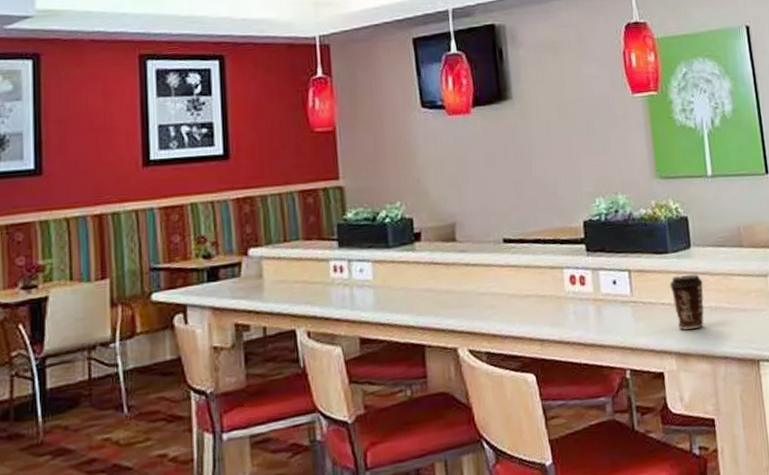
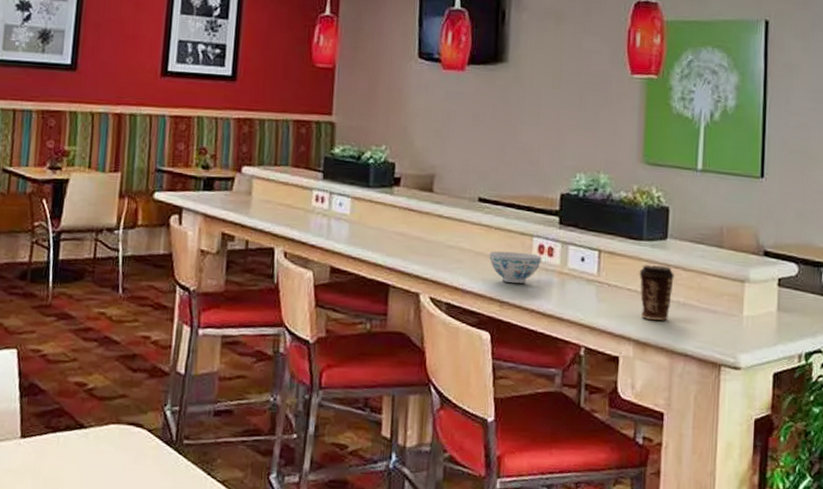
bowl: none [522,286,575,320] -> present [489,251,541,284]

